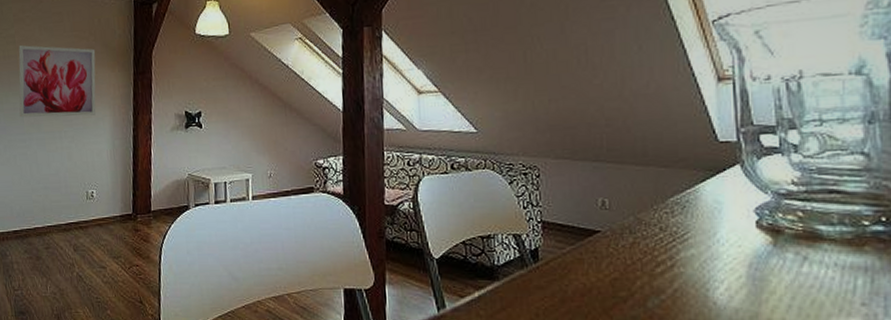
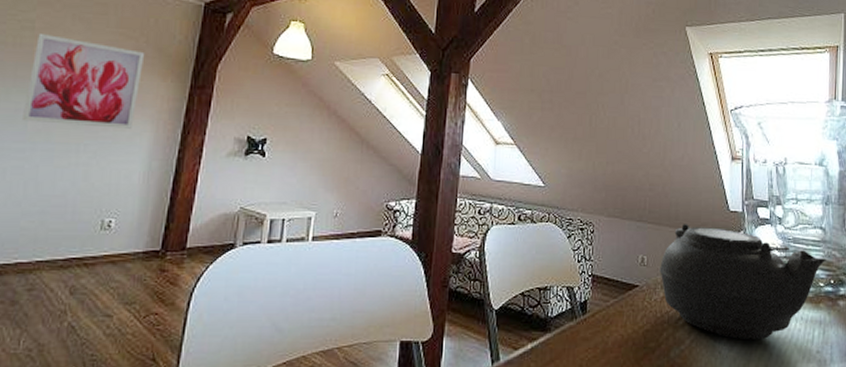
teapot: none [626,160,873,290] -> present [660,224,826,340]

